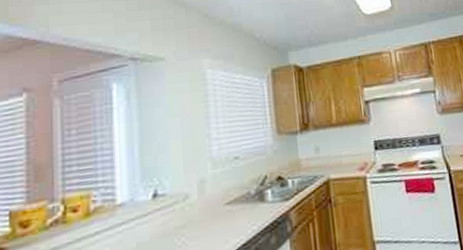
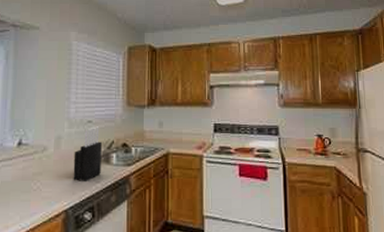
knife block: none [222,162,256,228] -> present [73,126,102,182]

